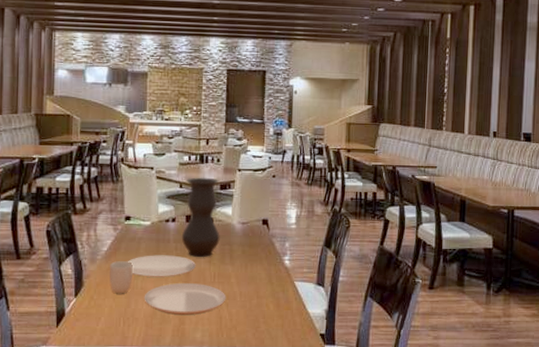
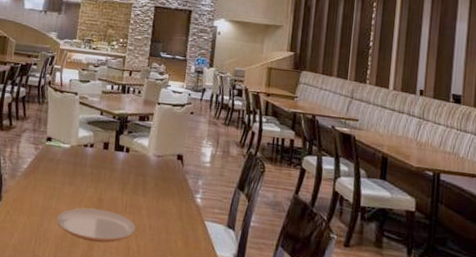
cup: present [109,261,133,294] -> none [25,179,49,213]
plate: present [127,255,196,277] -> none [44,177,109,202]
vase: present [181,177,220,257] -> none [97,106,139,186]

